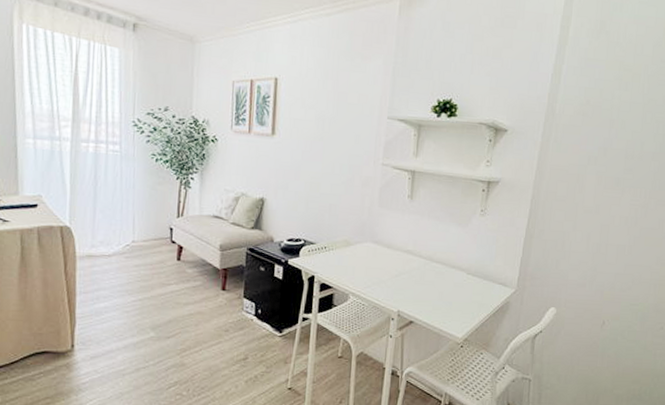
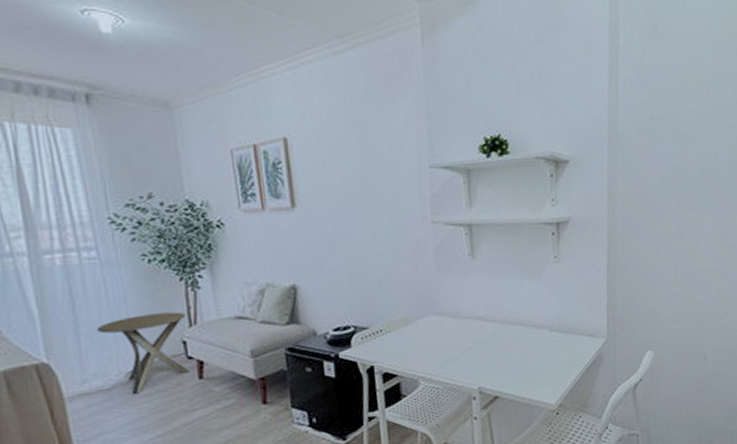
side table: none [108,201,176,263] -> present [96,311,192,394]

